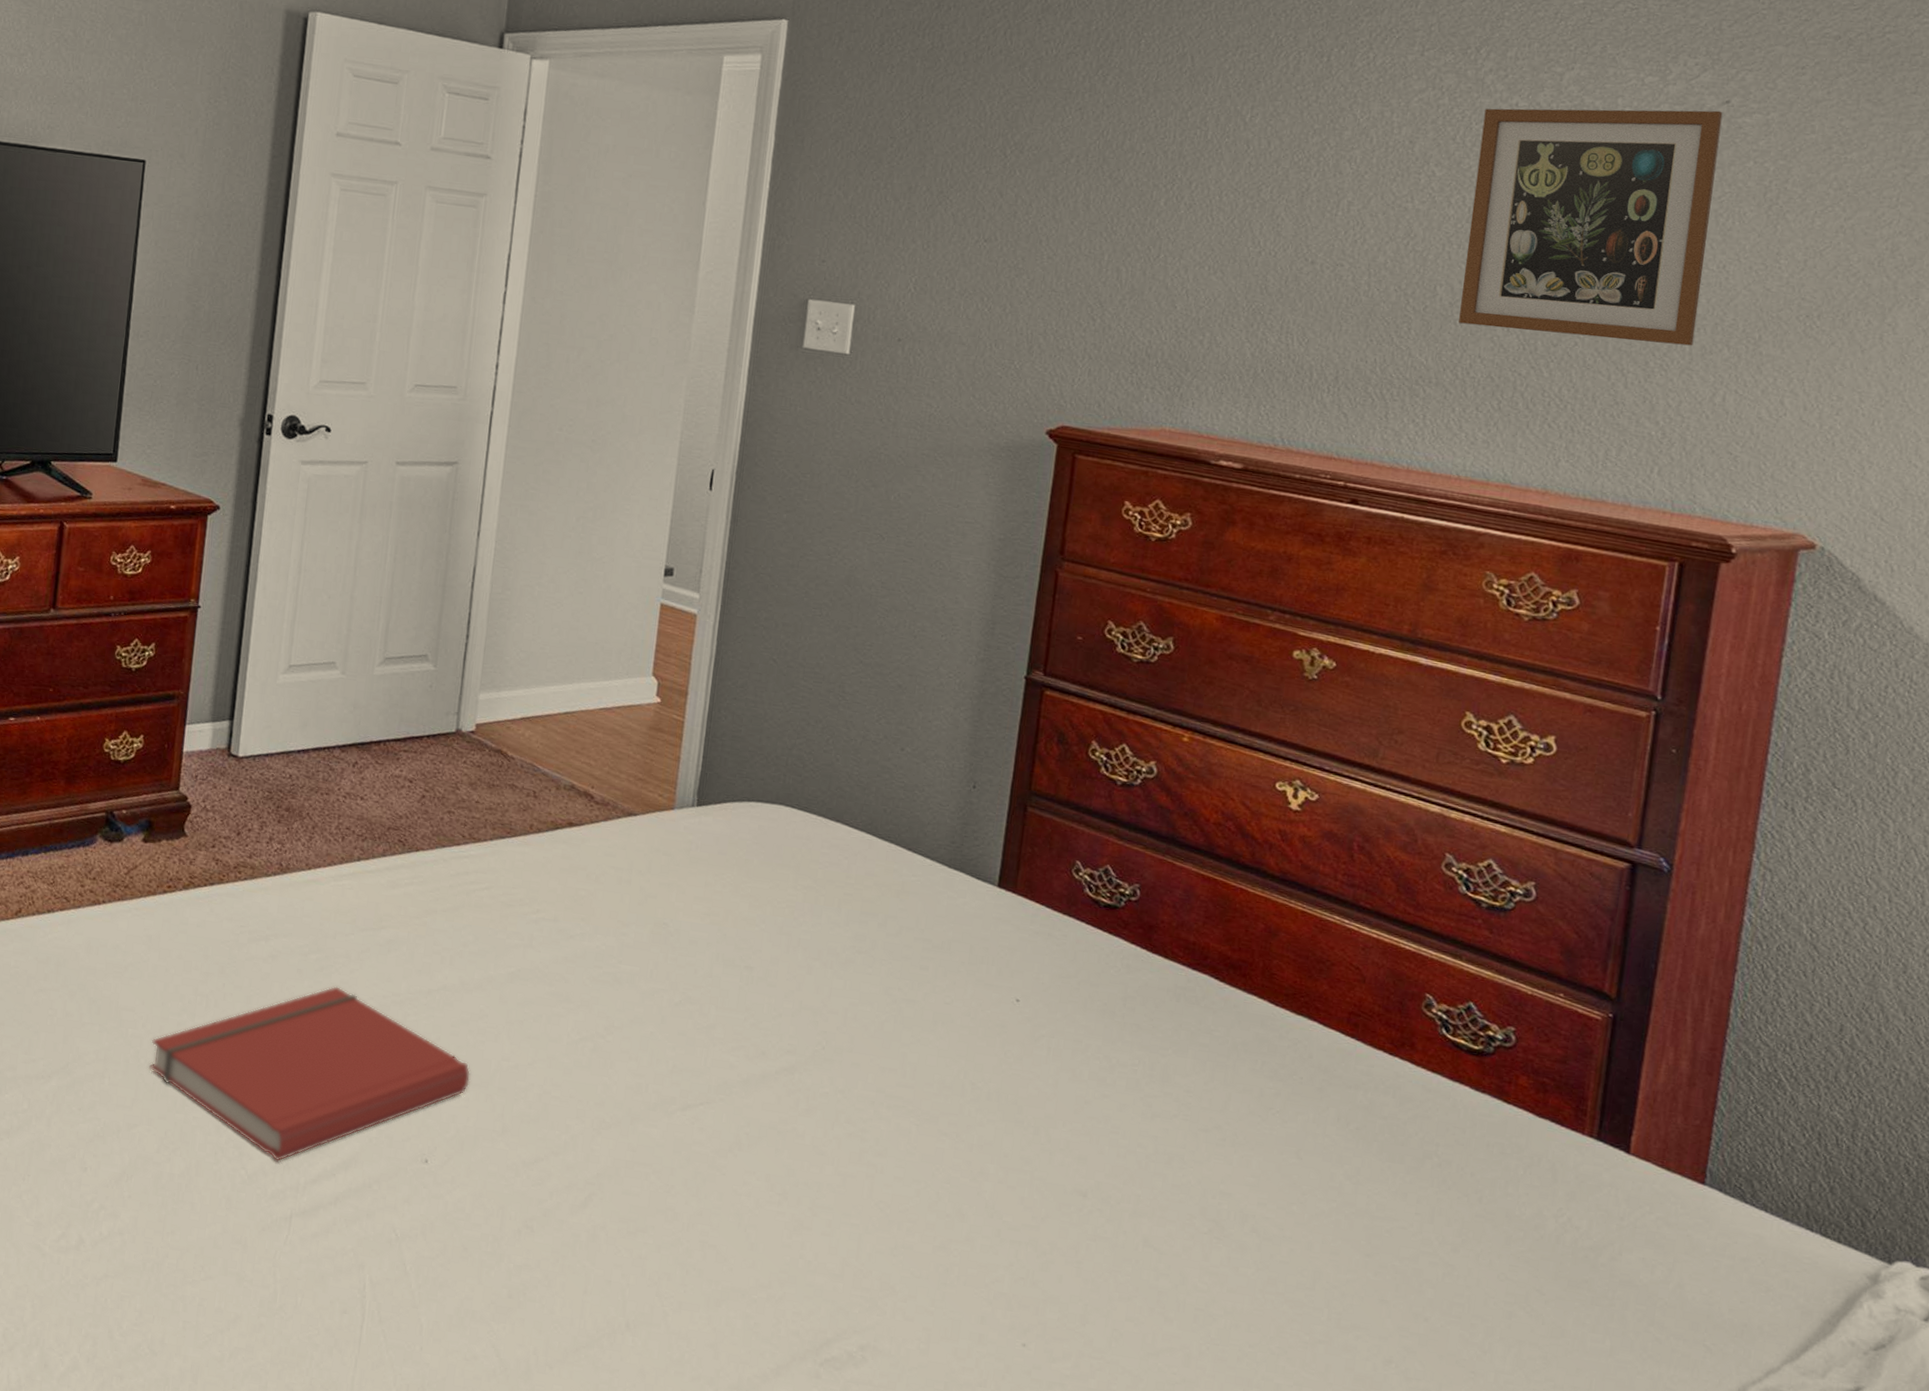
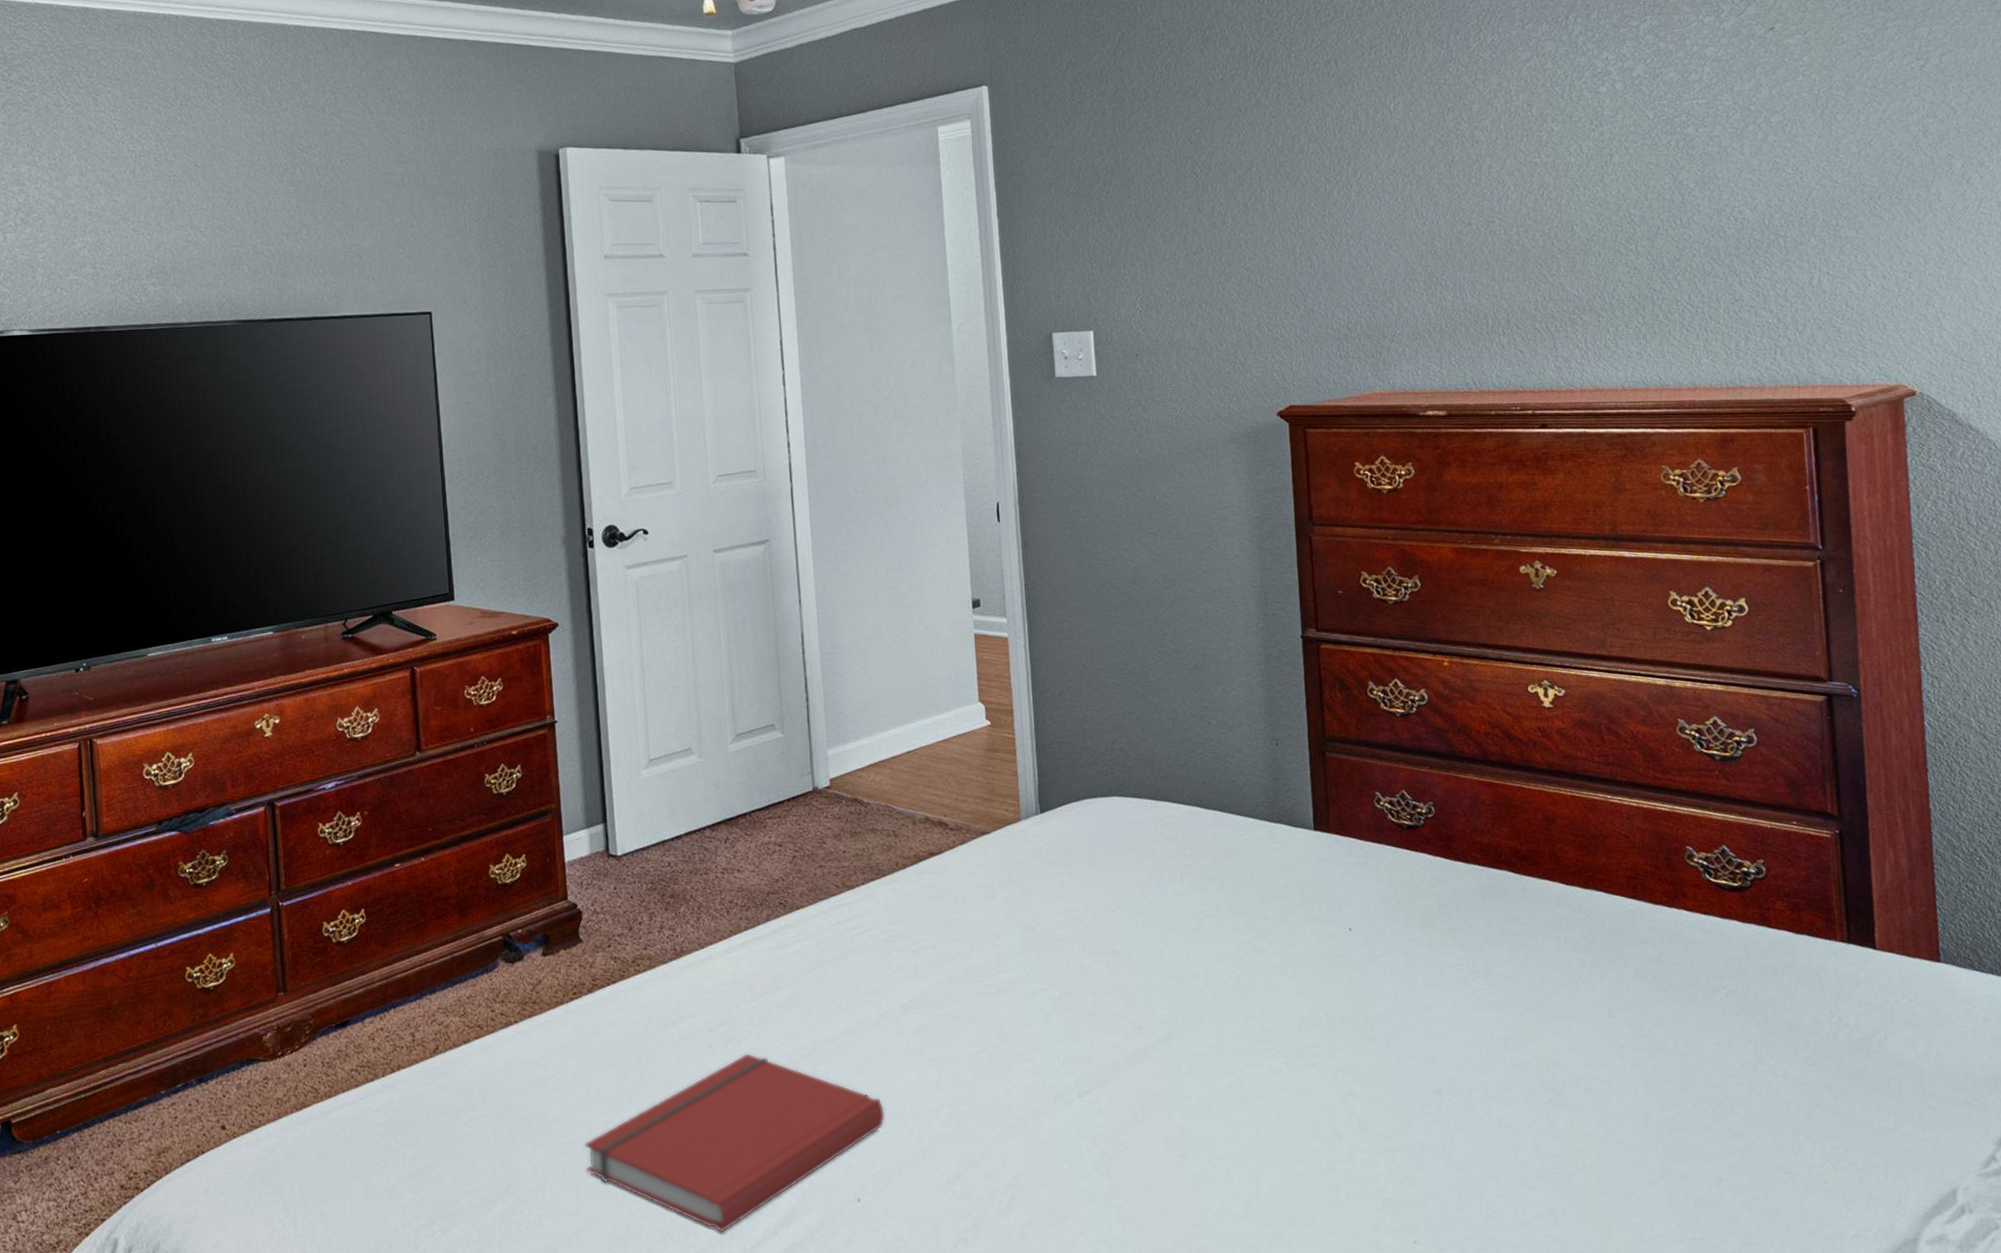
picture frame: present [1459,108,1723,346] -> none [1582,37,1787,255]

